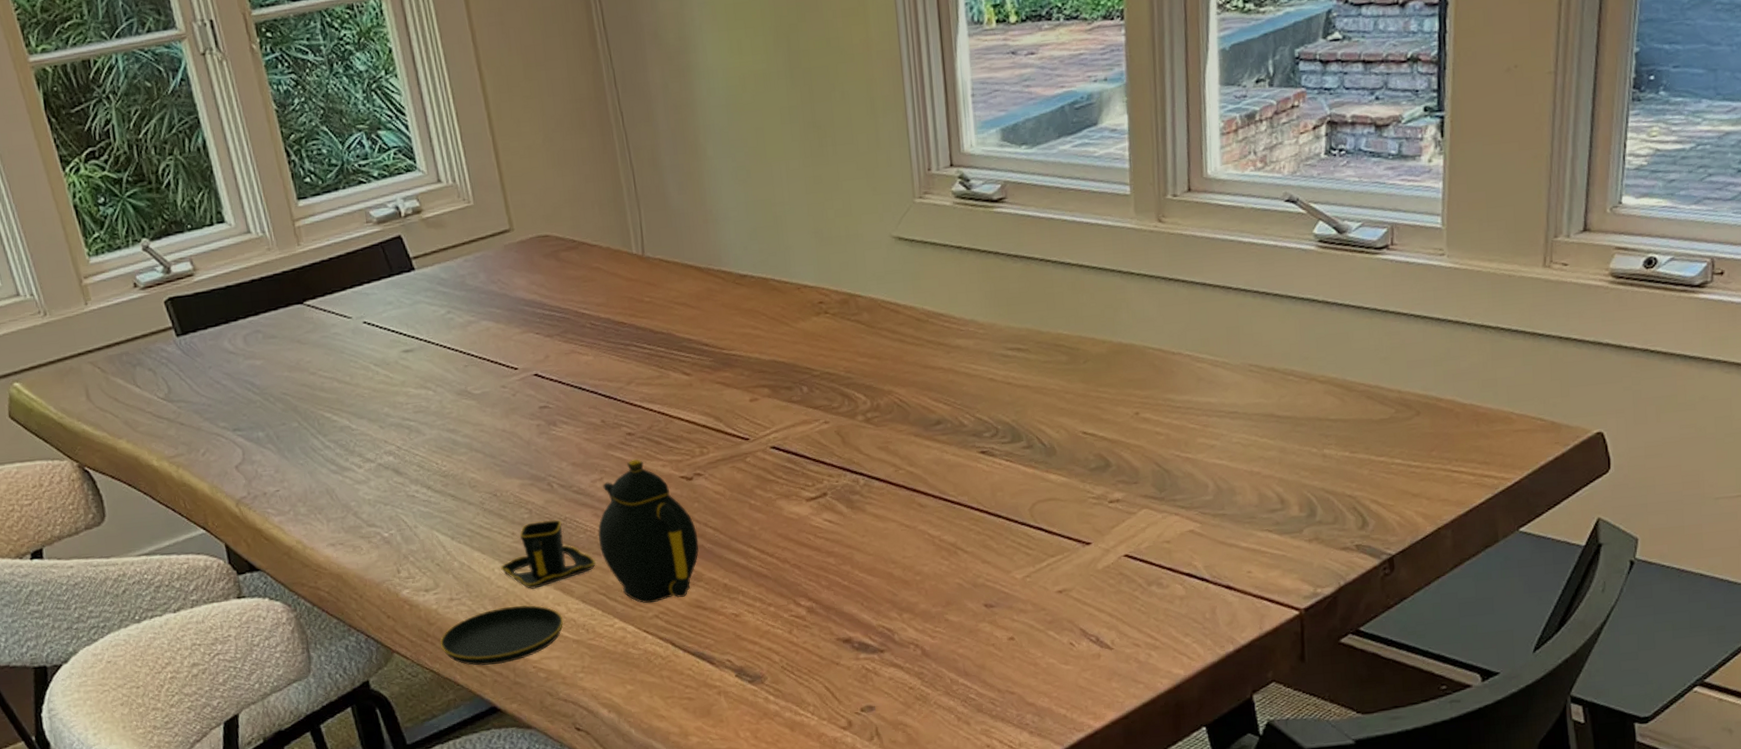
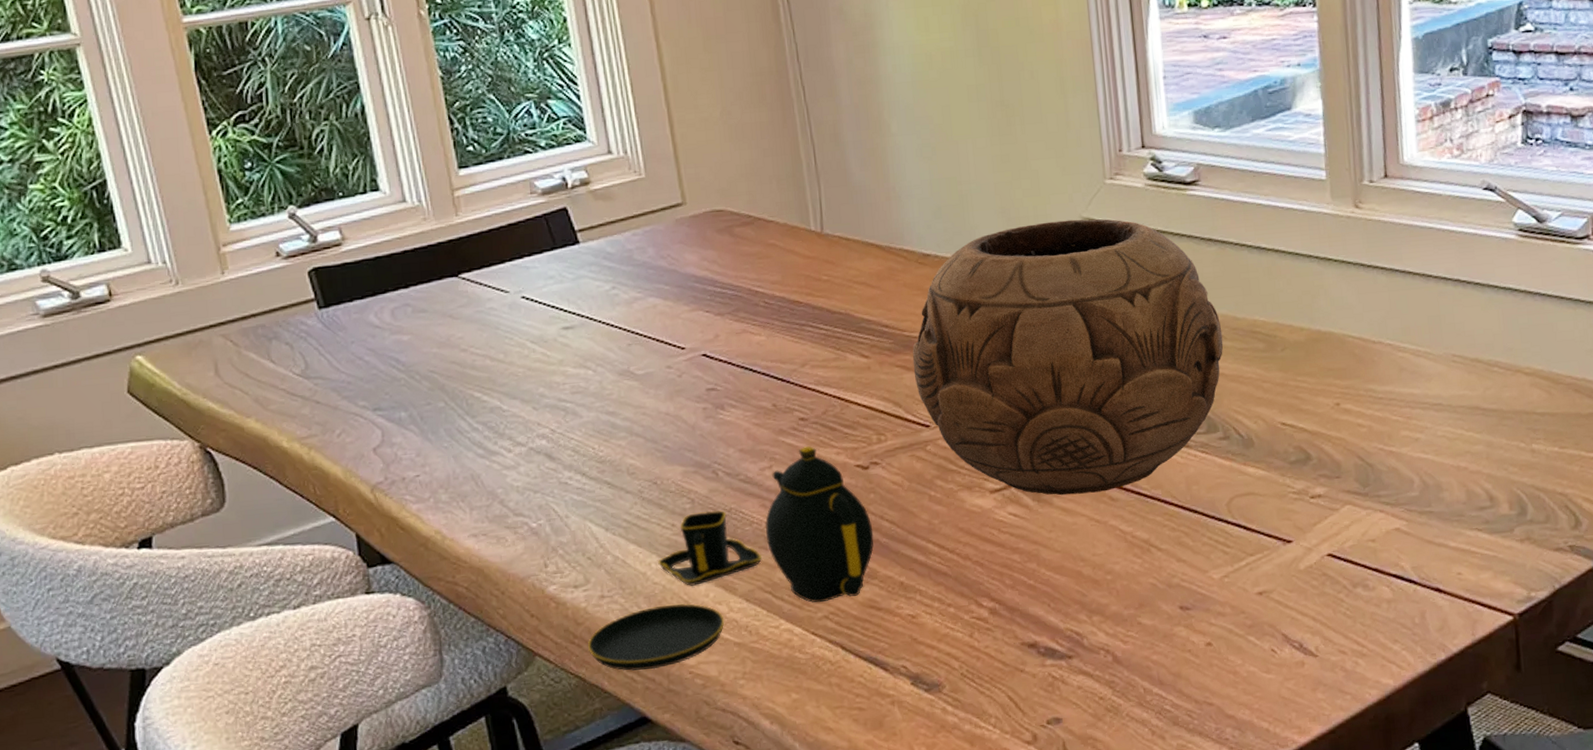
decorative bowl: none [731,237,1028,503] -> present [912,218,1224,496]

